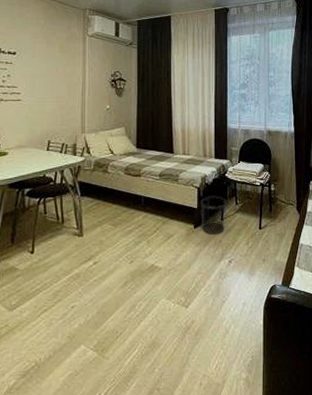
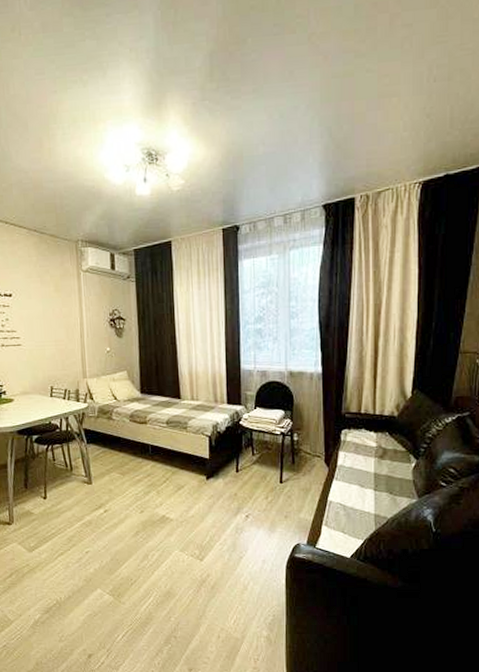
waste bin: present [200,196,227,235] -> none [212,445,242,487]

